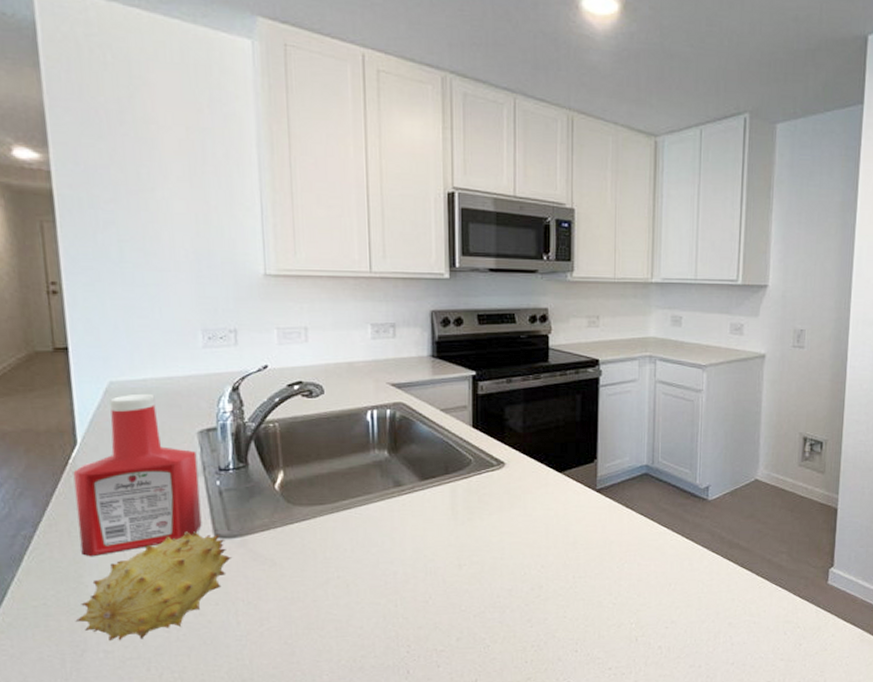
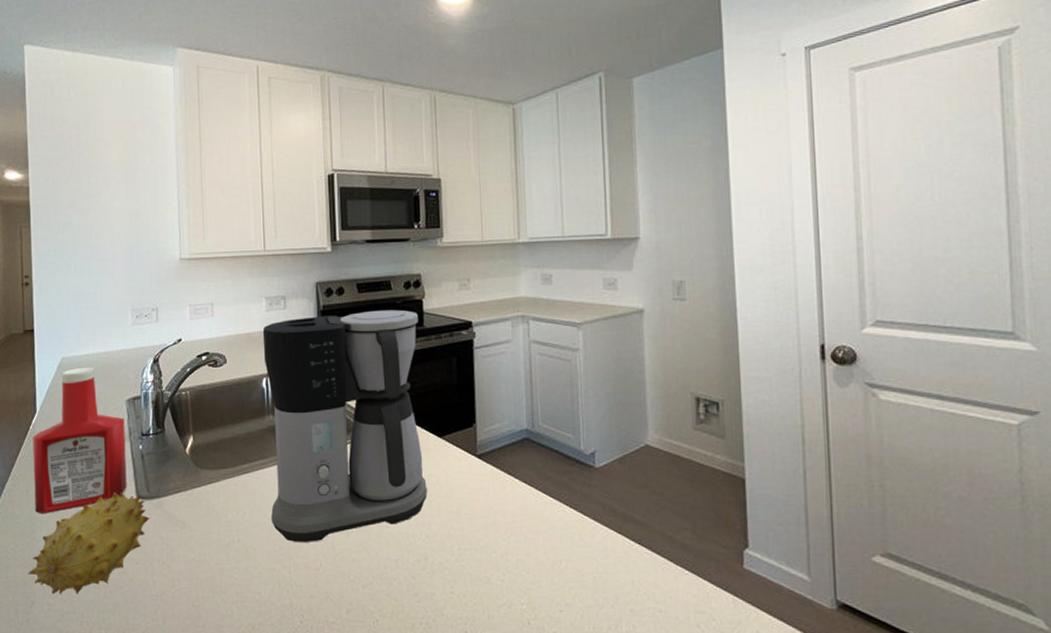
coffee maker: none [367,344,544,576] -> present [262,309,427,542]

